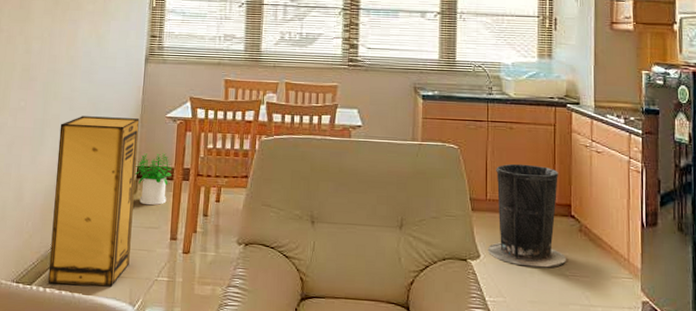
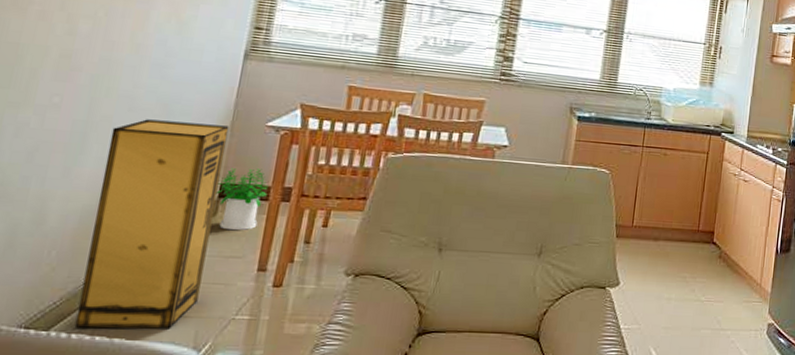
trash can: present [487,163,566,268] -> none [627,190,706,294]

